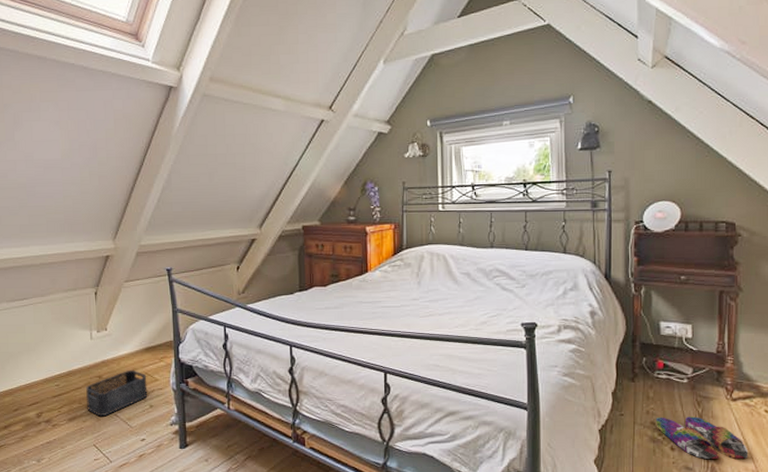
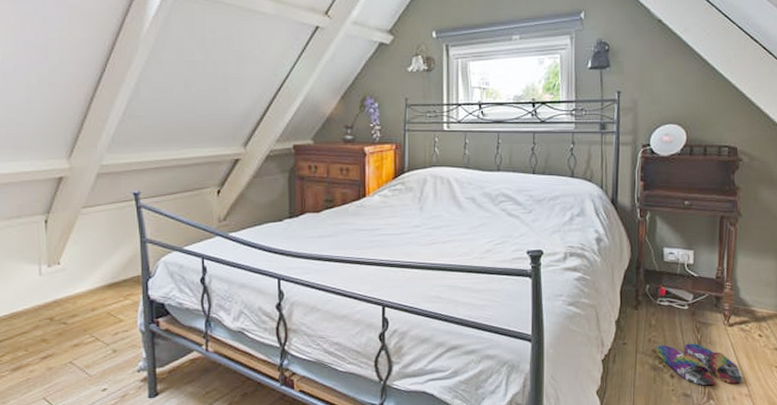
storage bin: present [85,369,148,417] -> none [33,309,110,365]

